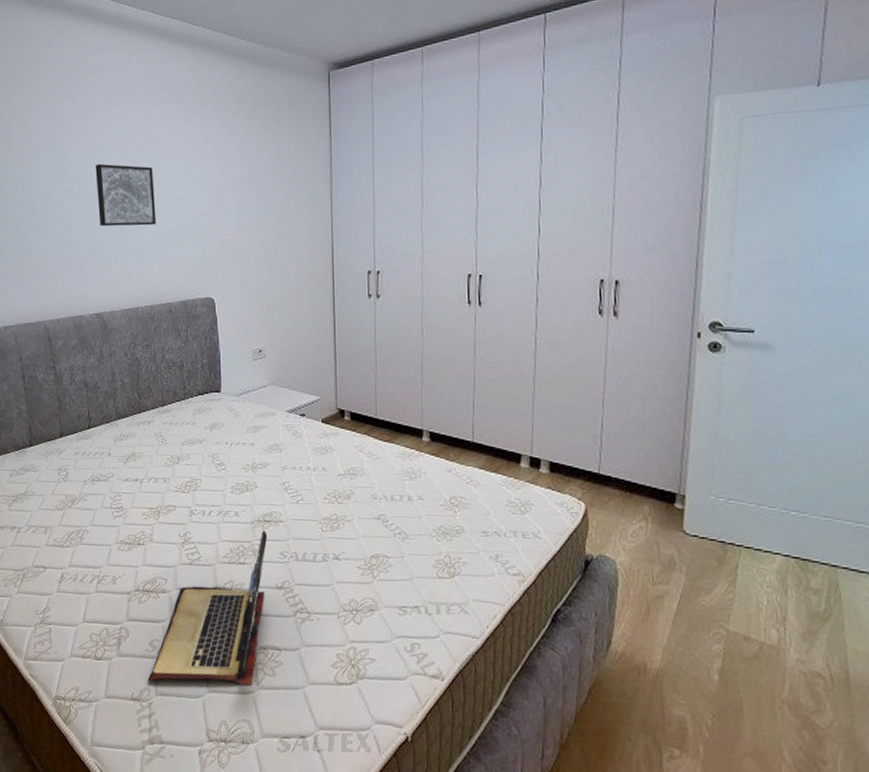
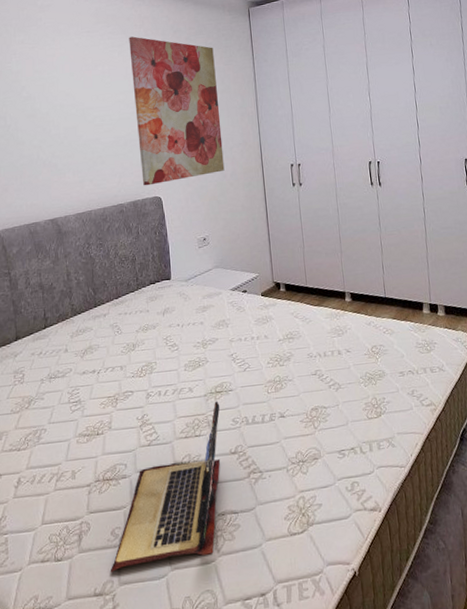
wall art: present [95,163,156,227] -> none [48,86,106,141]
wall art: none [185,106,288,284] -> present [129,36,225,186]

